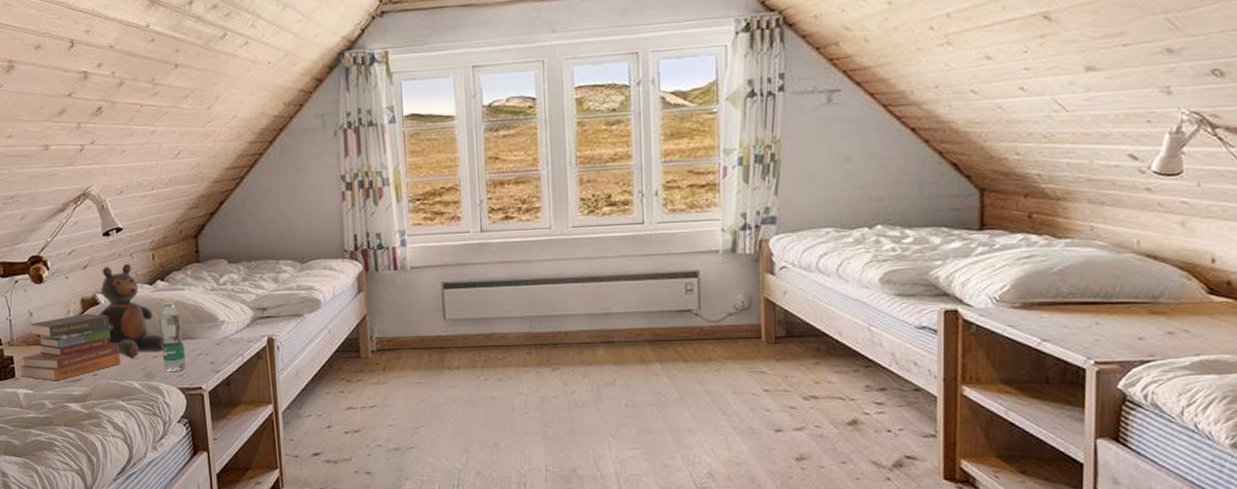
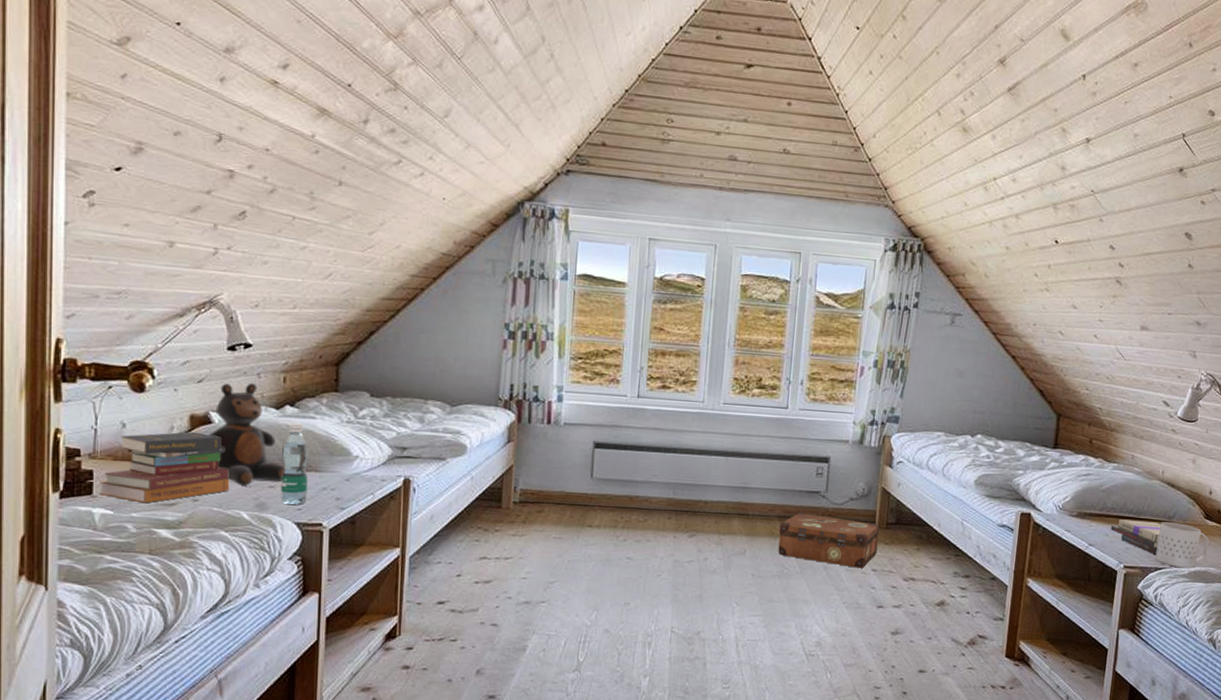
suitcase: none [649,334,768,390] -> present [778,513,880,568]
books: none [1070,304,1143,346] -> present [1110,519,1161,555]
mug: none [1139,303,1218,359] -> present [1155,522,1209,569]

